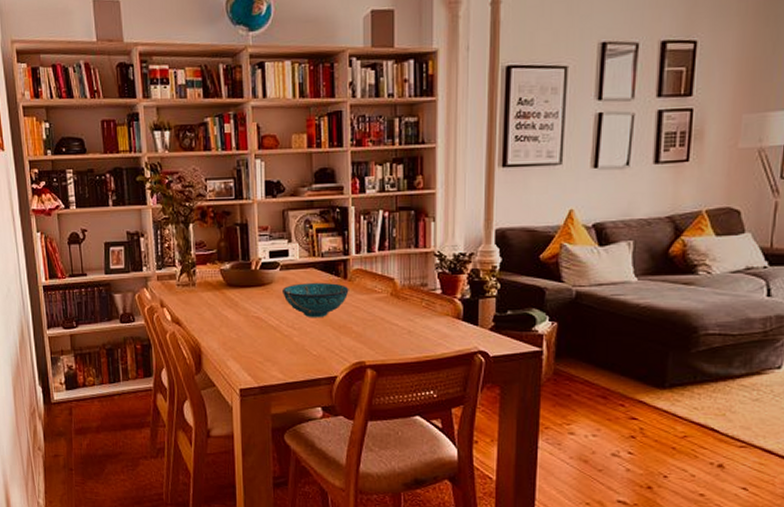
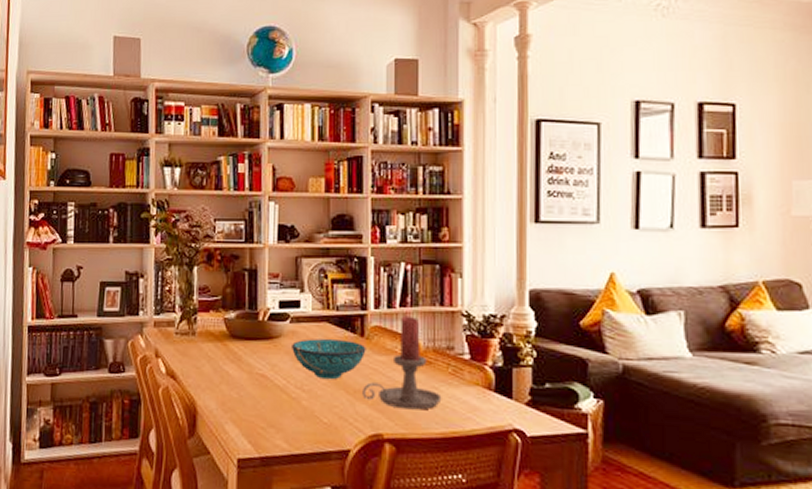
candle holder: none [347,258,416,340] -> present [362,315,442,410]

